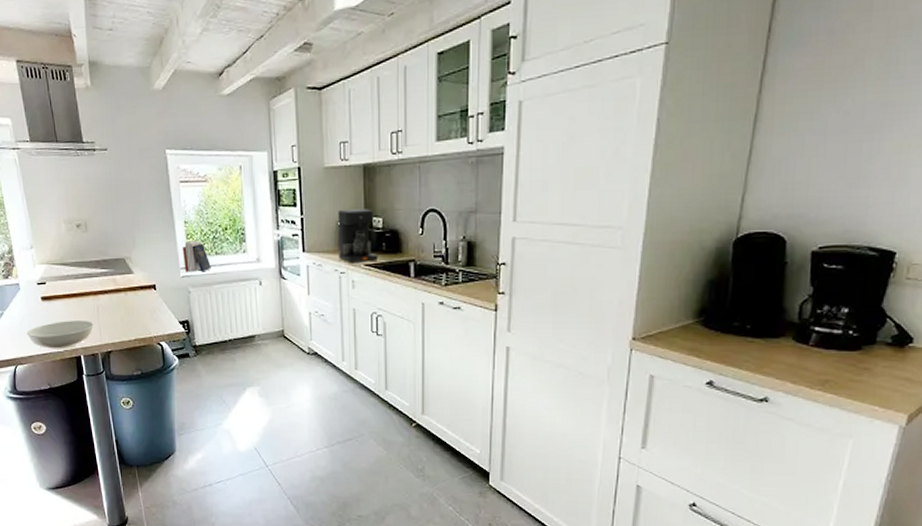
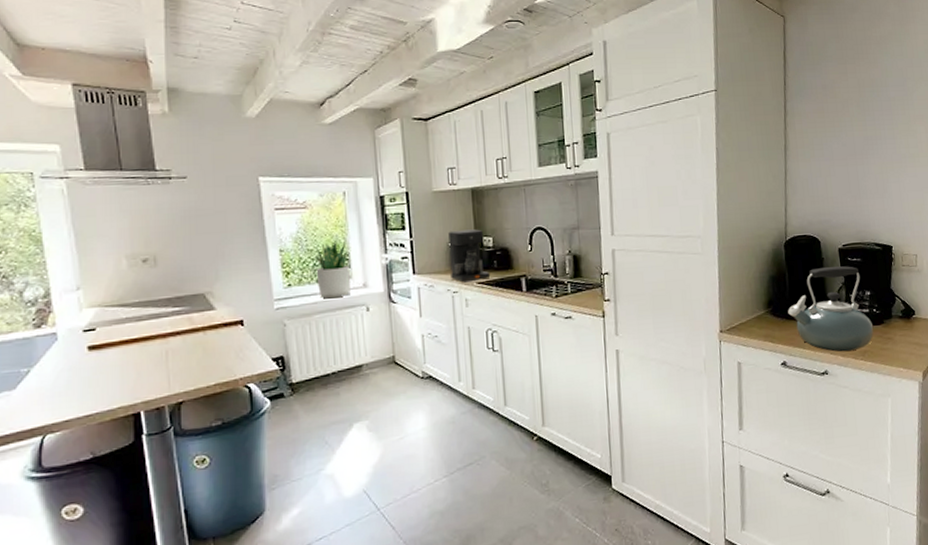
bowl: present [27,321,94,350] -> none [63,368,160,409]
books: present [182,239,211,272] -> none [276,268,311,304]
planter: none [215,213,246,271] -> present [315,239,351,299]
kettle: none [725,273,846,379] -> present [787,266,874,353]

